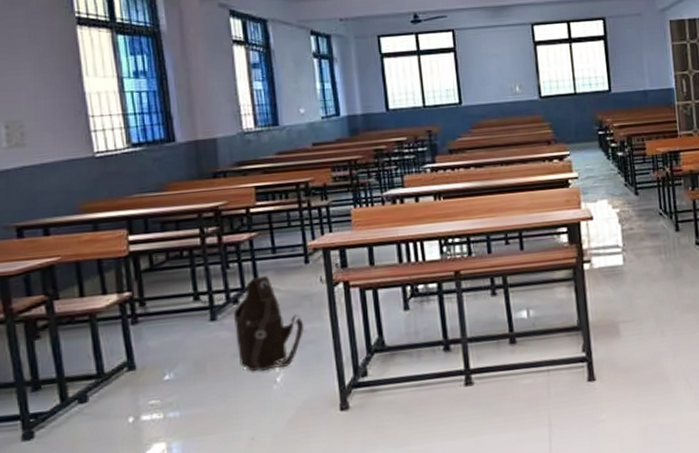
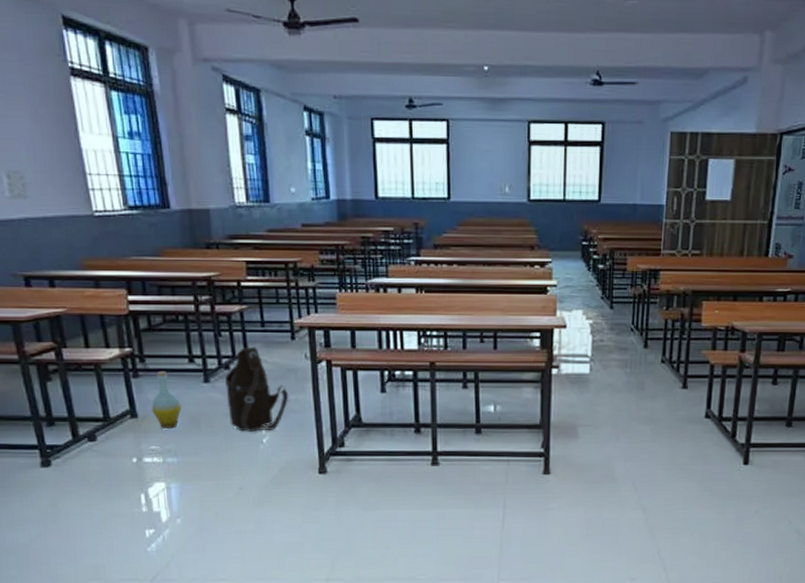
bottle: none [151,313,185,379] -> present [151,371,182,429]

